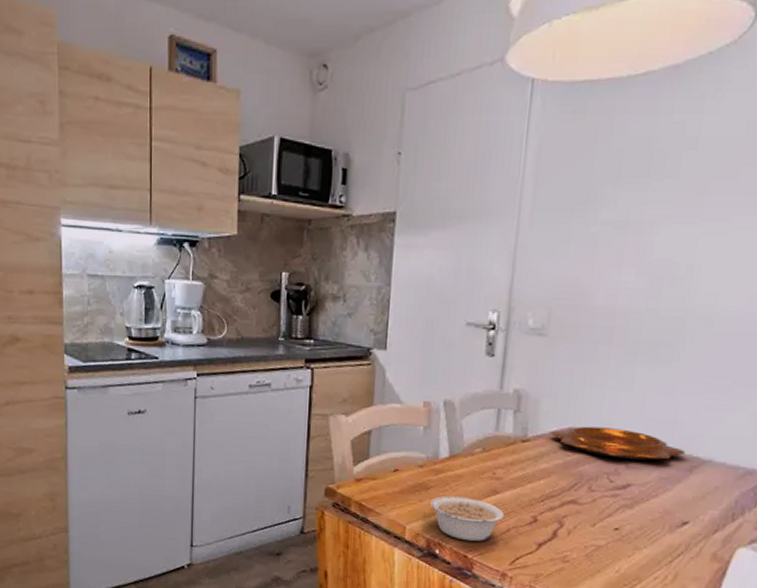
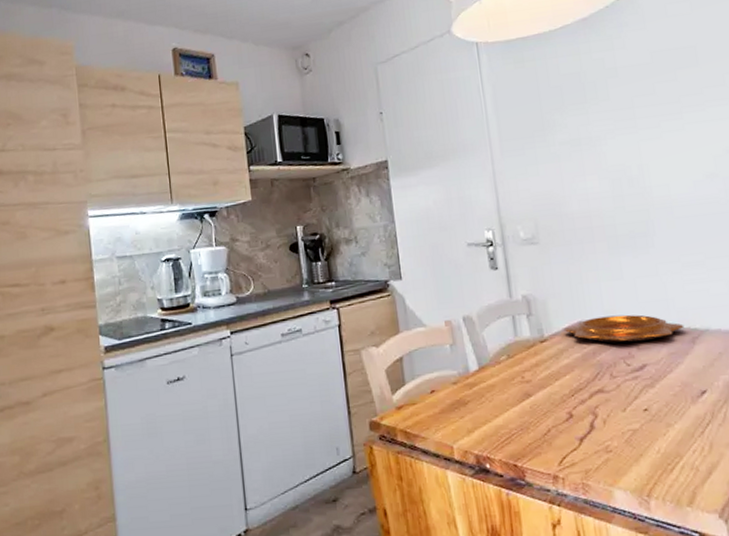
legume: present [429,495,504,542] -> none [470,405,542,450]

